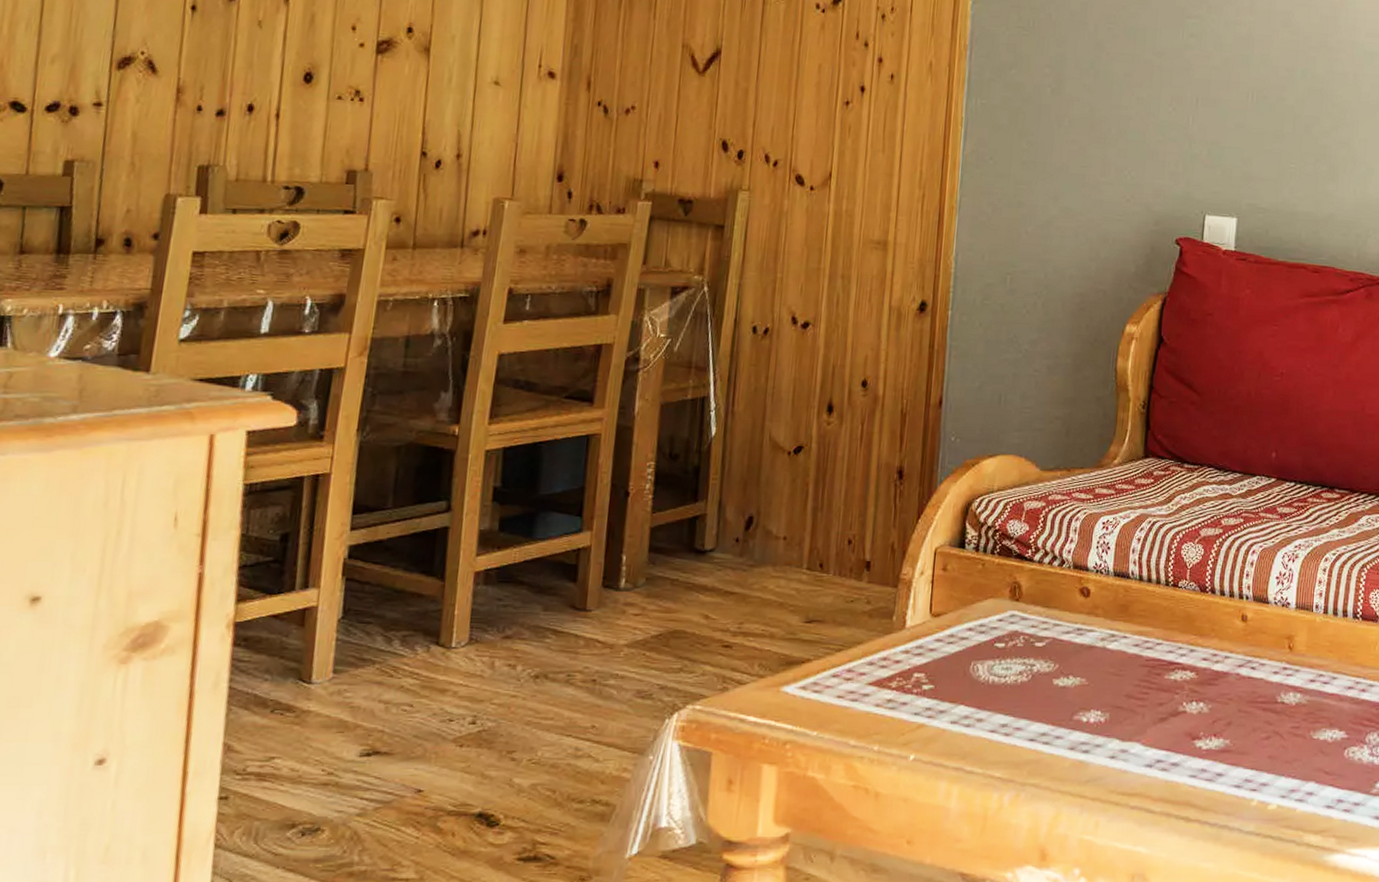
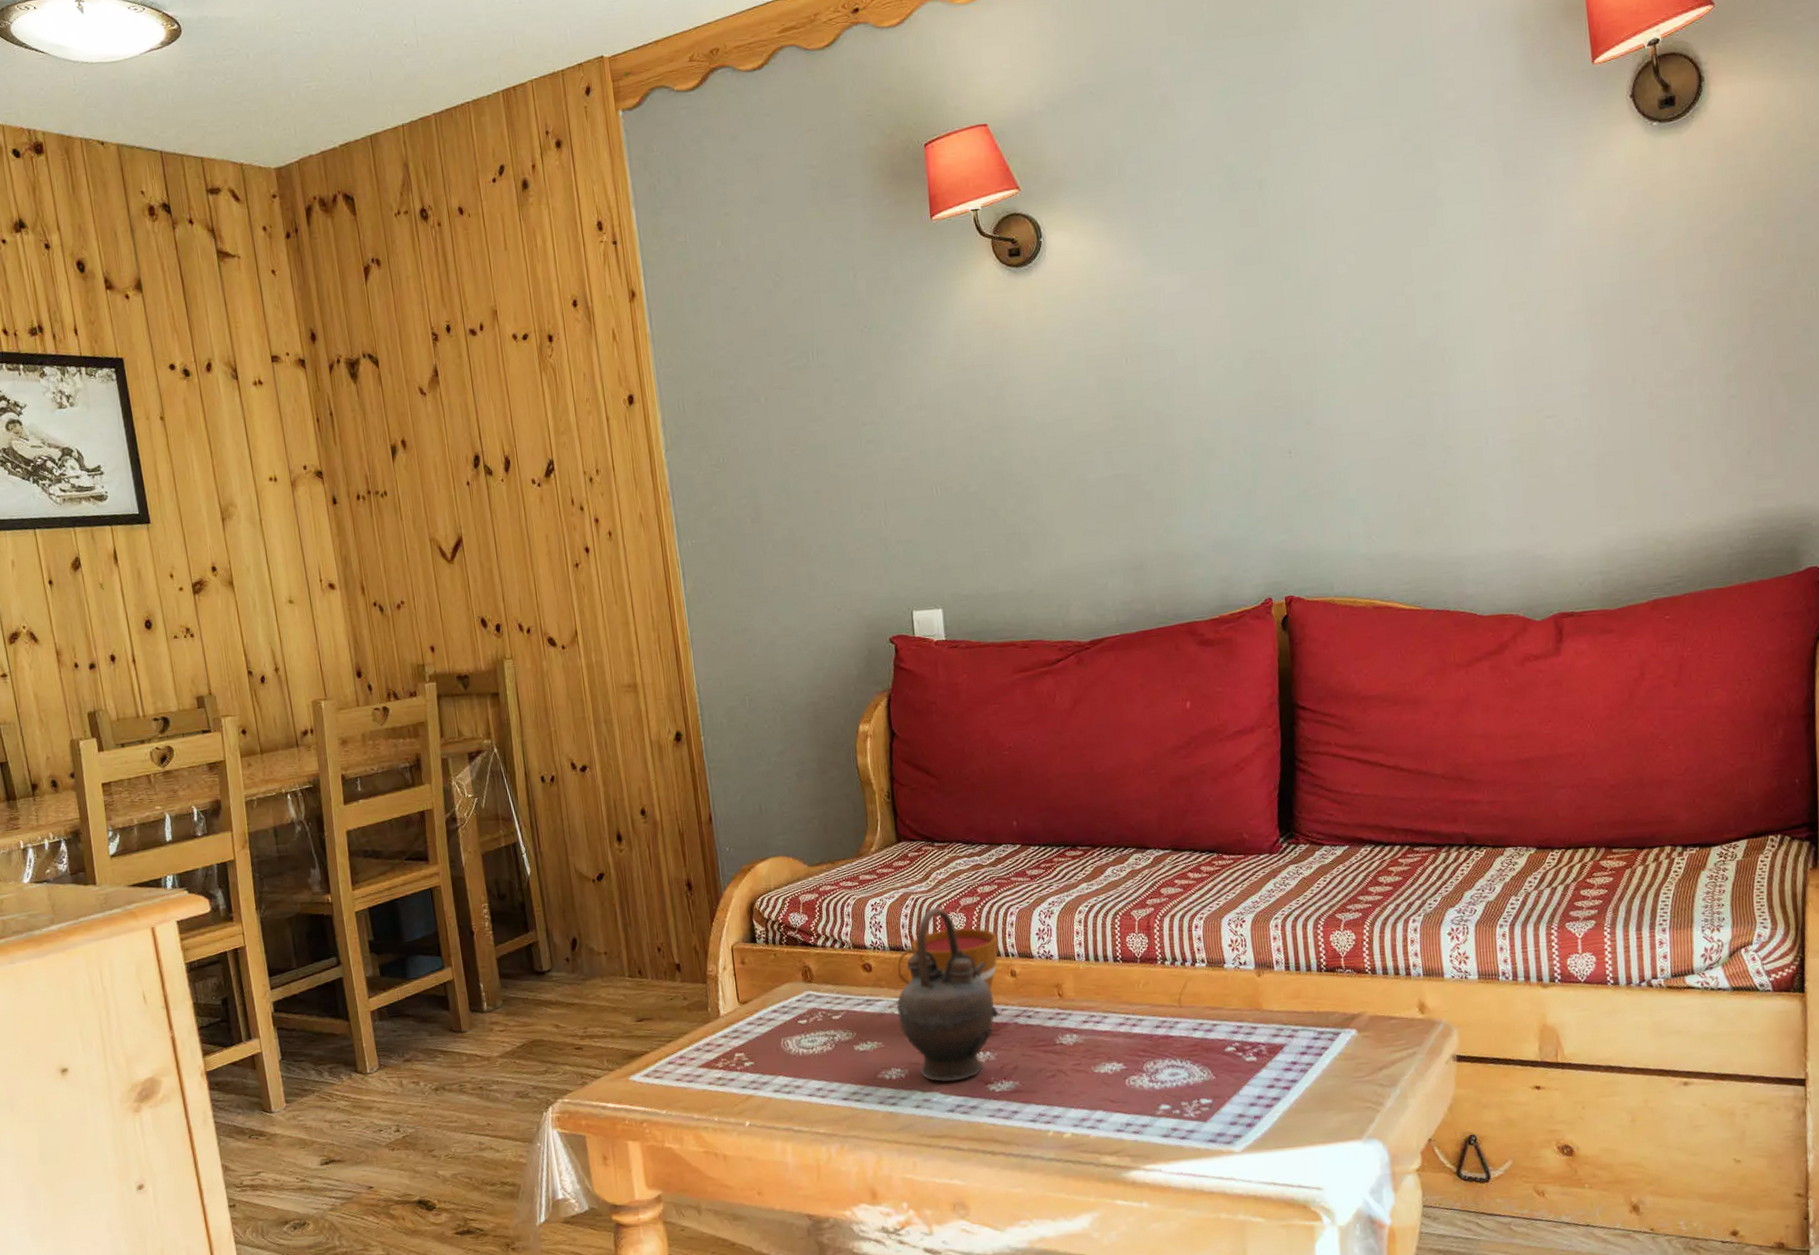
teapot: none [1109,535,1222,733] -> present [896,907,1000,1083]
cup: none [1117,559,1236,633] -> present [896,928,999,990]

